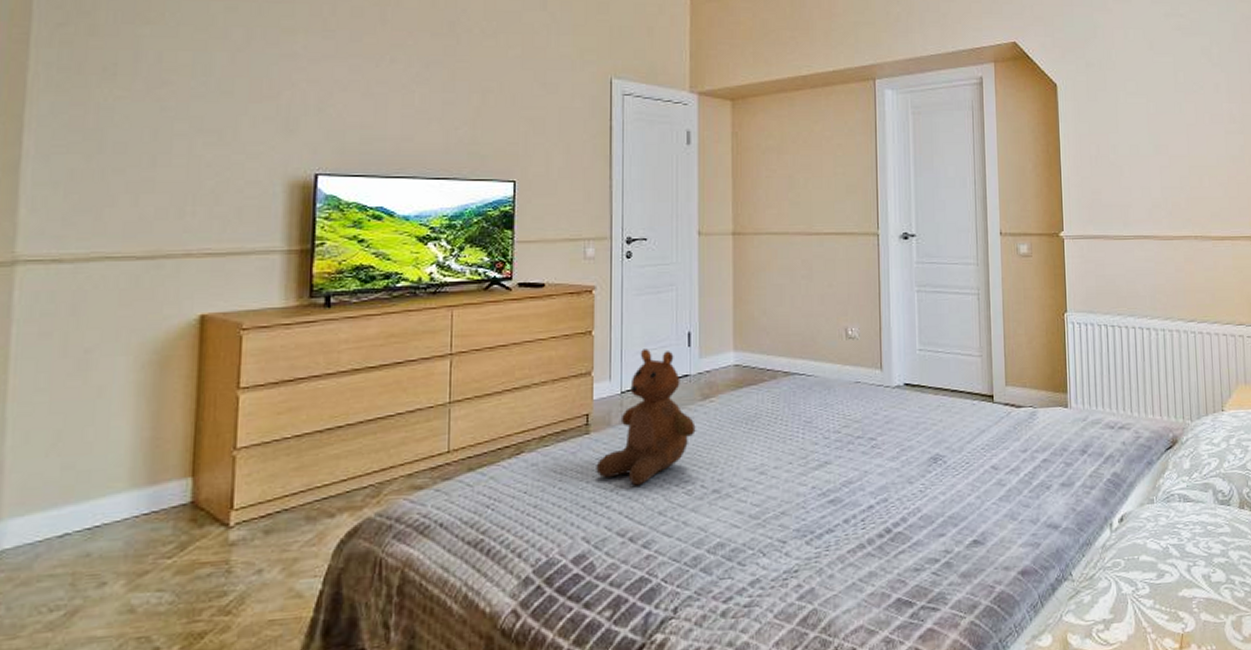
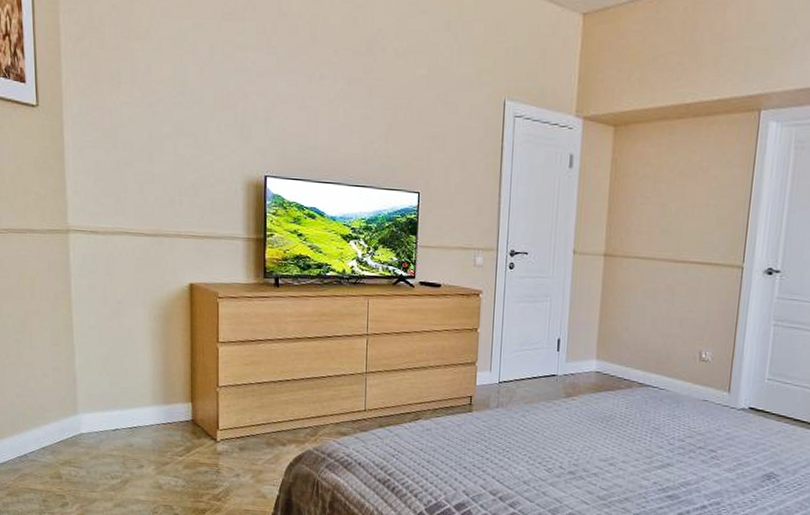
teddy bear: present [596,349,696,486] -> none [476,348,559,459]

